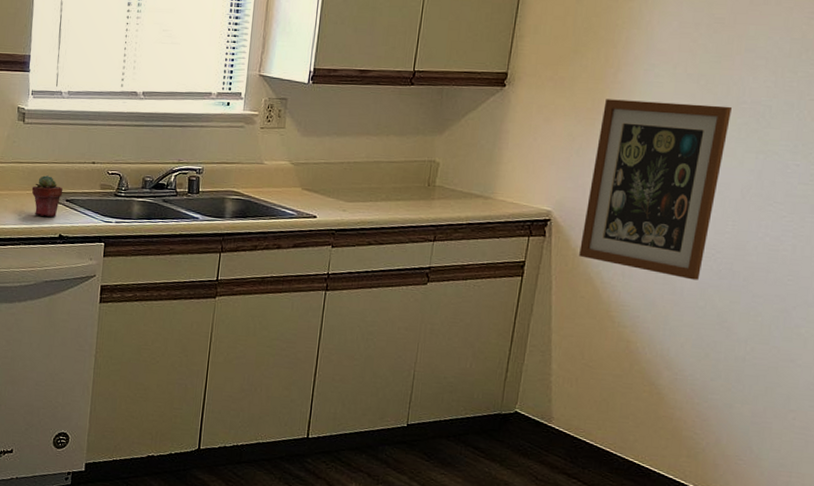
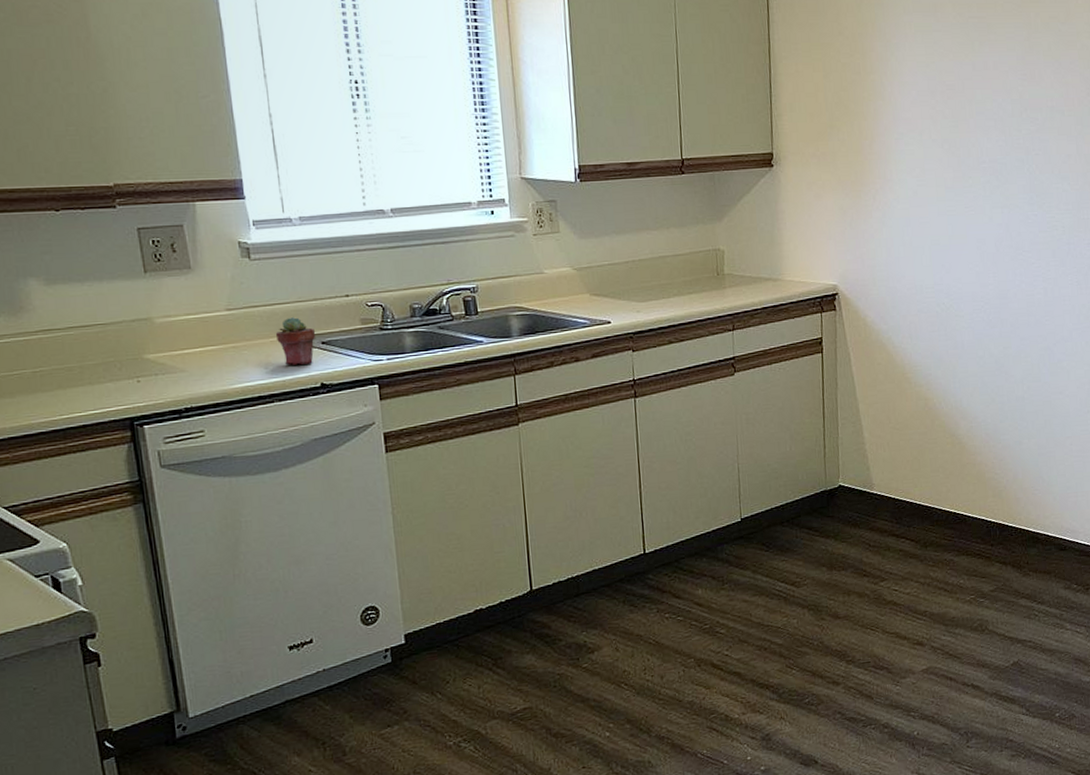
wall art: present [579,99,732,280] -> none [866,167,975,333]

